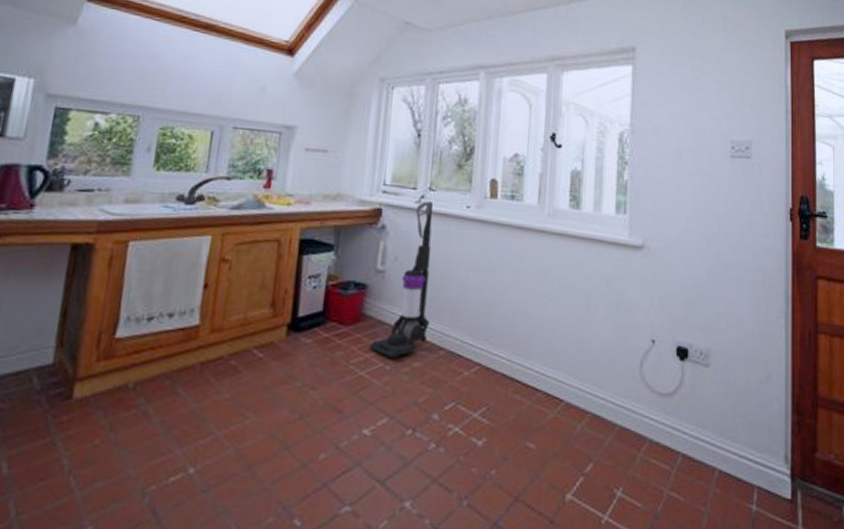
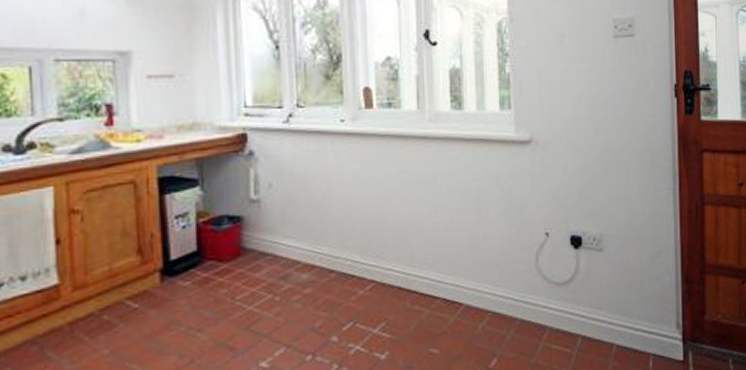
vacuum cleaner: present [369,201,434,358] -> none [254,120,316,288]

